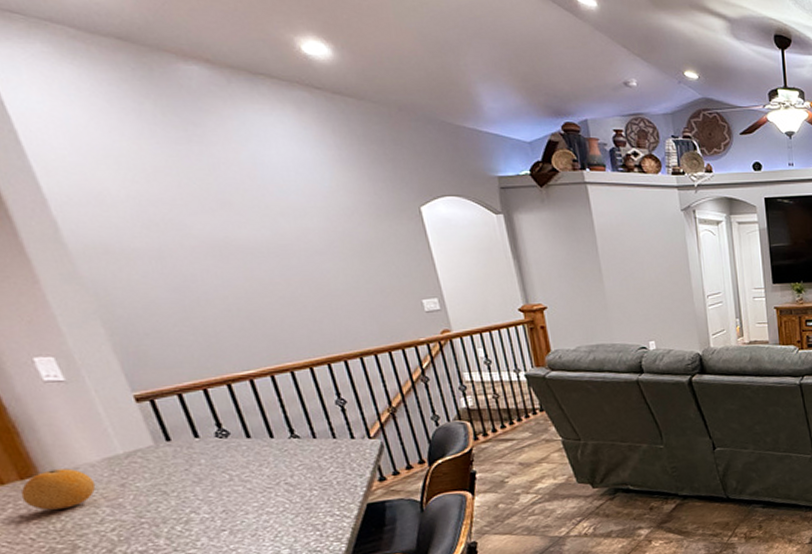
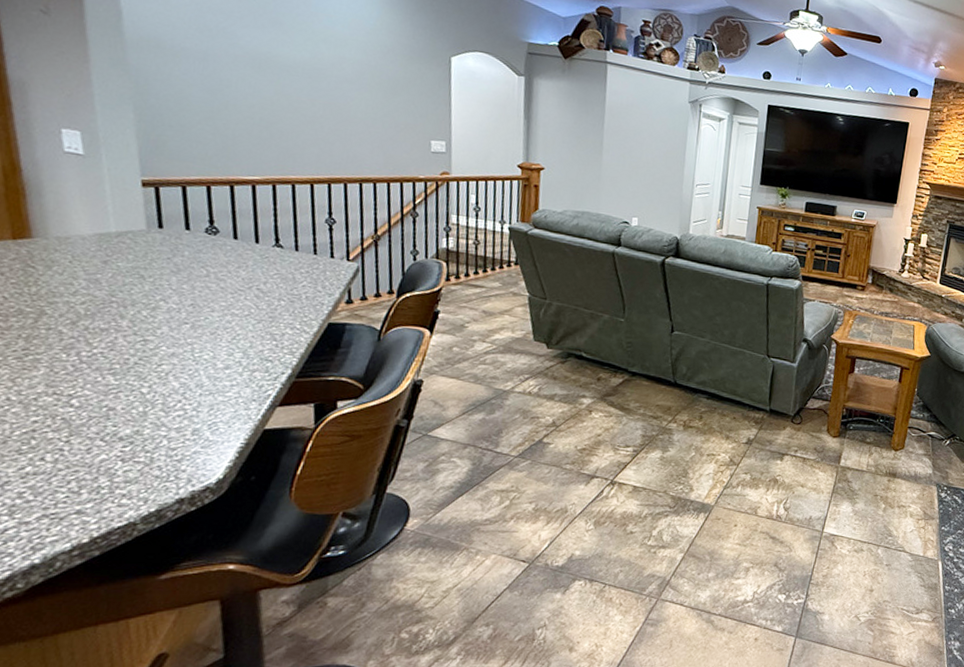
fruit: present [20,468,96,510] -> none [8,235,81,275]

